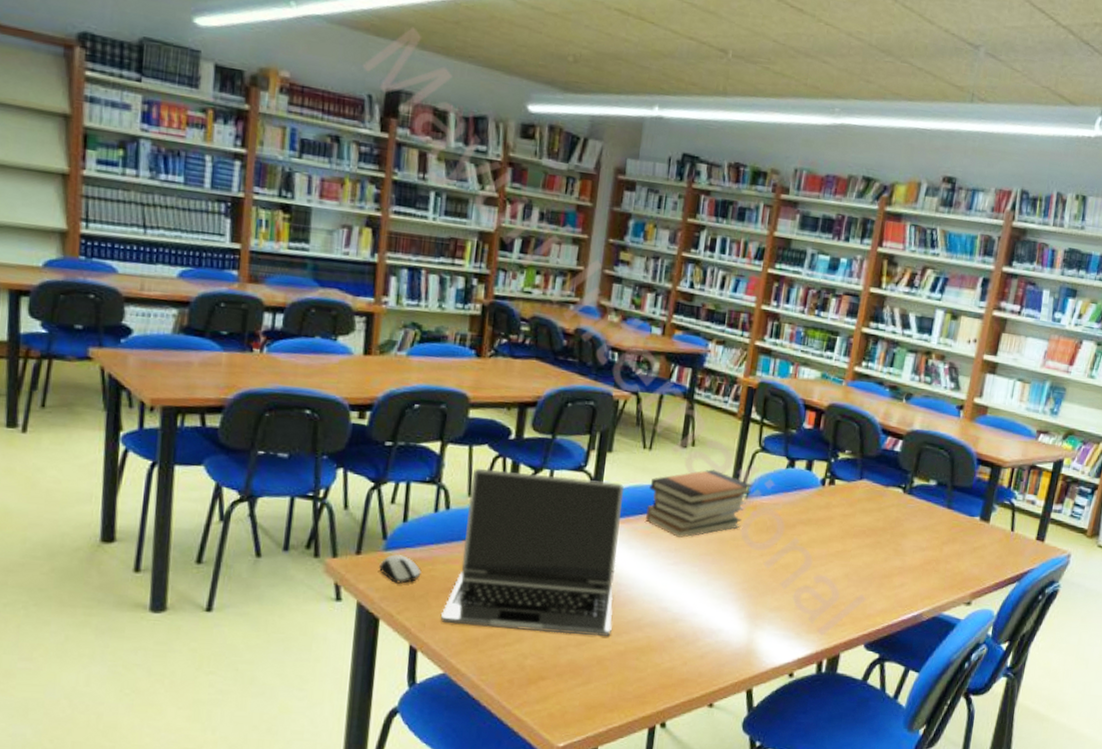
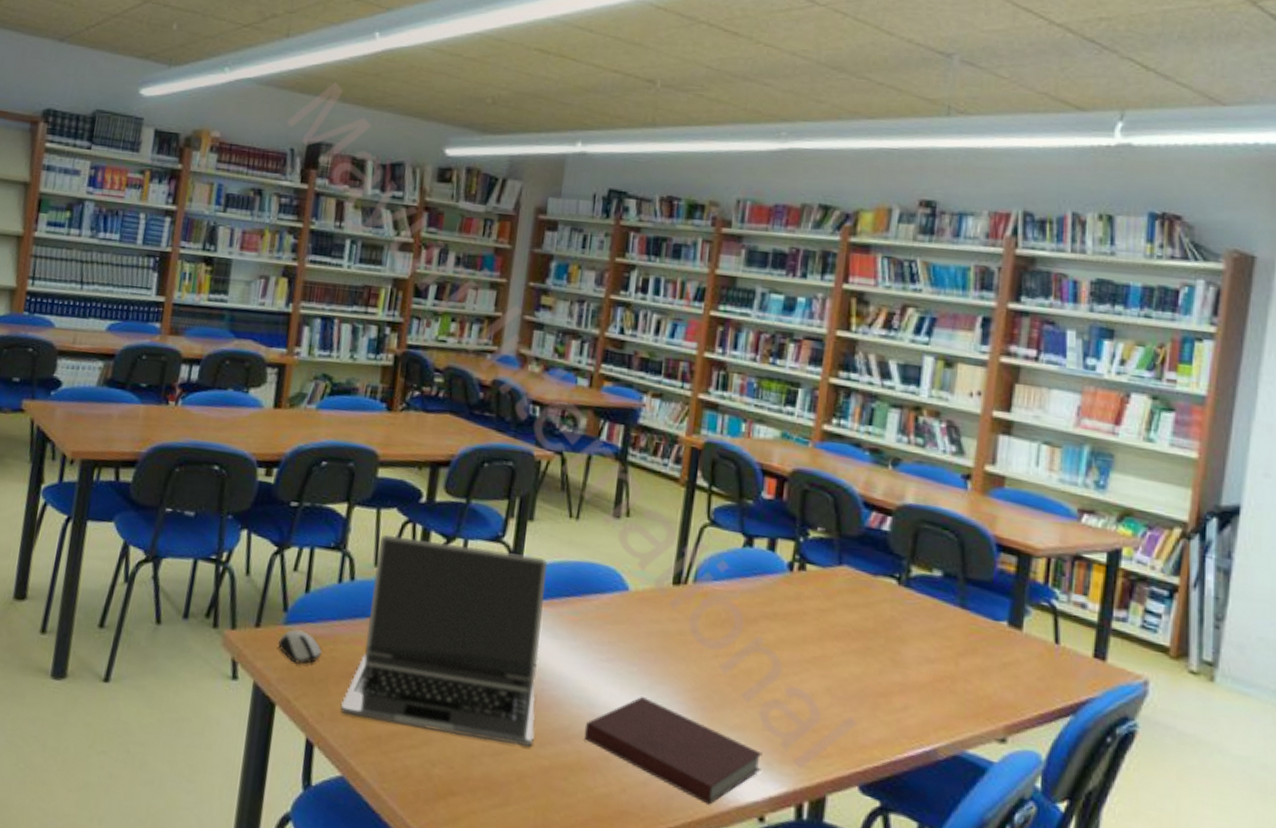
book stack: present [646,469,753,538] -> none [573,545,702,628]
notebook: none [653,591,794,668] -> present [584,697,763,805]

